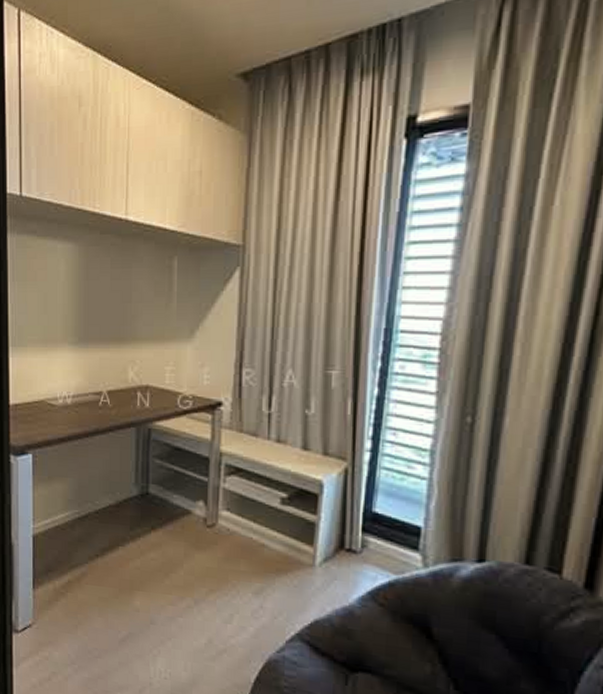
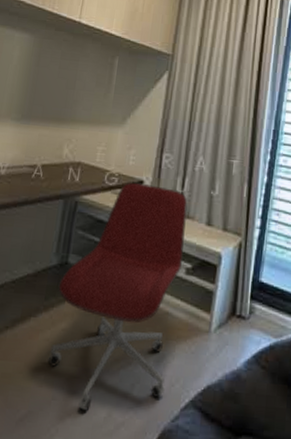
office chair: none [141,404,278,636] -> present [47,182,188,411]

